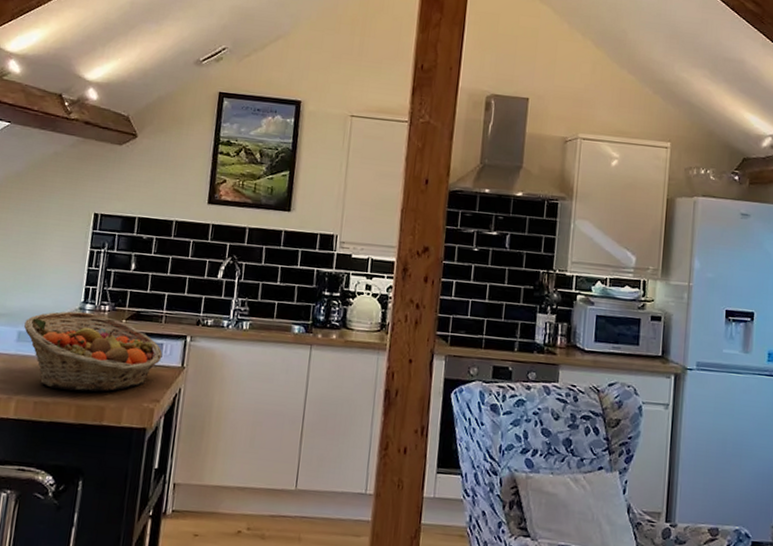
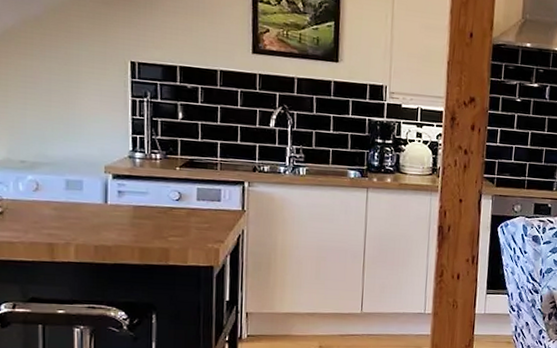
fruit basket: present [24,311,163,392] -> none [72,159,222,235]

